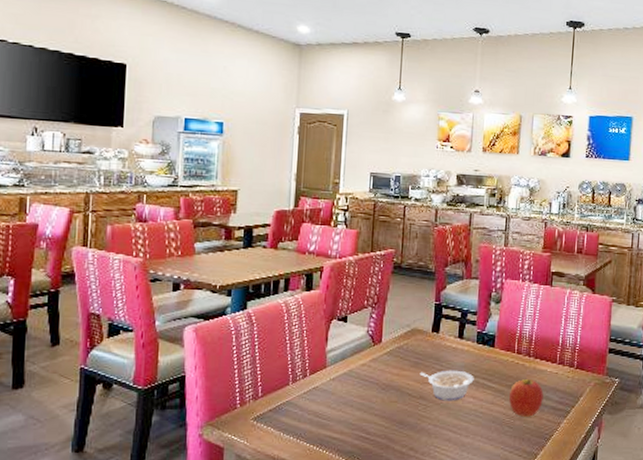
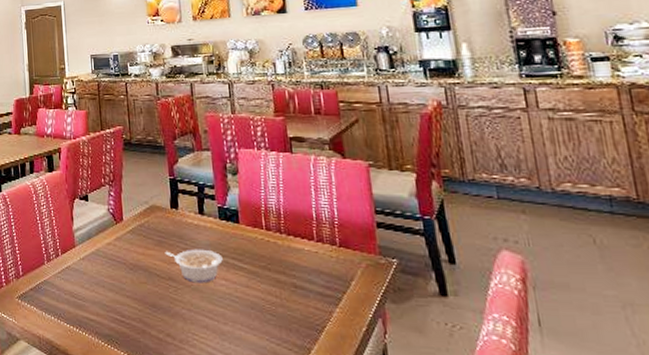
apple: present [509,379,544,417] -> none [265,259,306,304]

